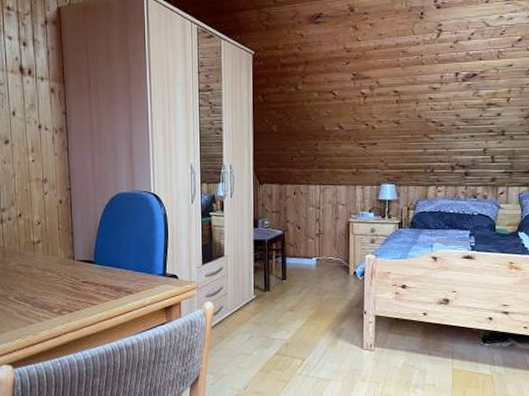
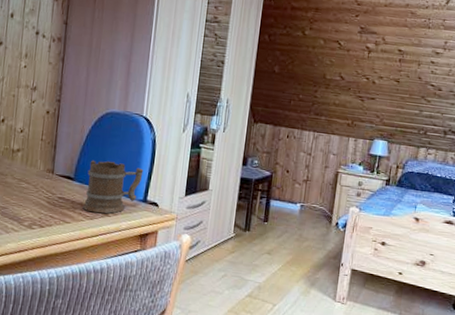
mug: none [106,240,159,292] -> present [82,160,144,214]

